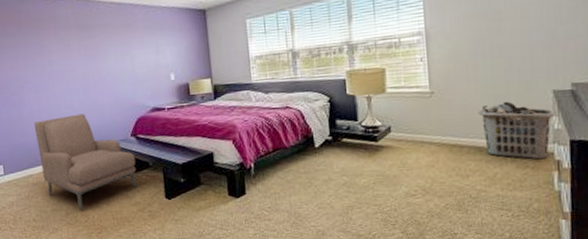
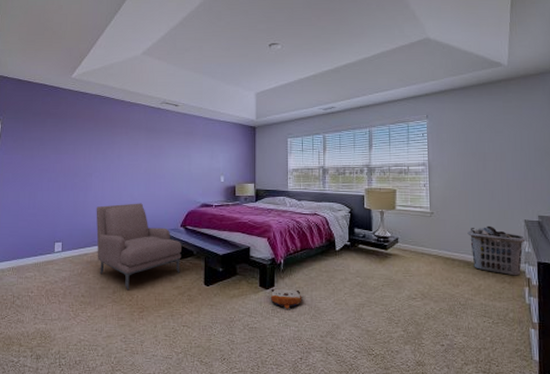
plush toy: none [242,195,280,218] -> present [270,288,302,309]

